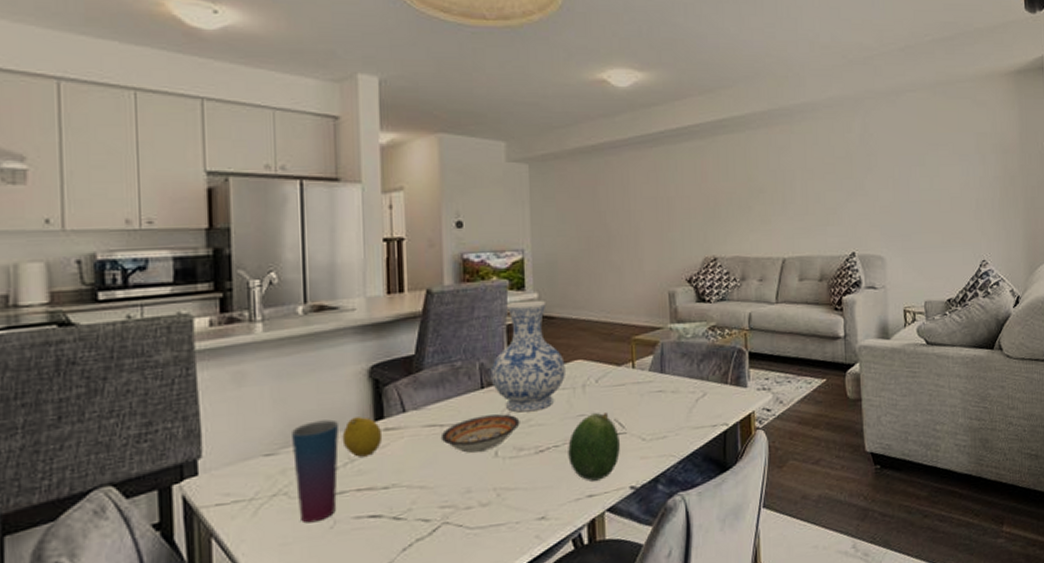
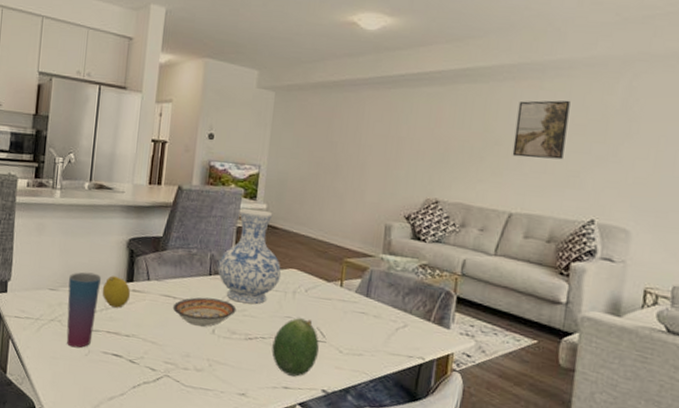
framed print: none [774,141,820,202] -> present [512,100,571,160]

